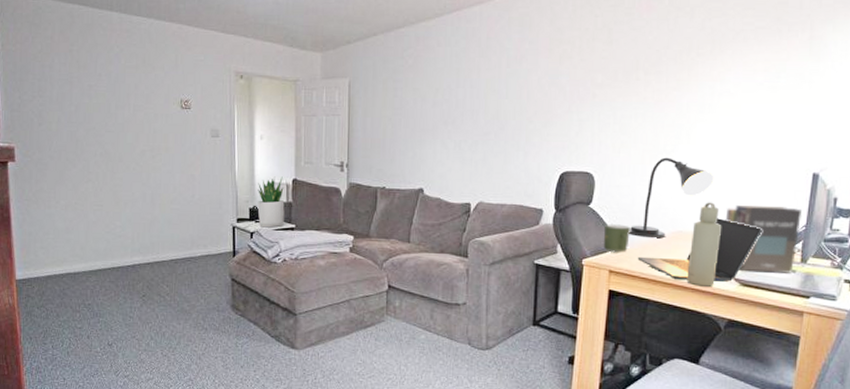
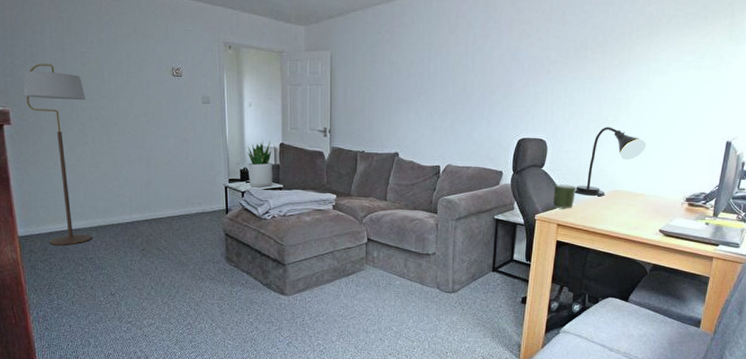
floor lamp: none [29,98,92,290] -> present [23,63,92,245]
laptop: present [637,218,762,282] -> none [581,179,684,233]
bottle: present [686,202,722,287] -> none [621,165,652,237]
books: present [725,205,801,273] -> none [654,168,716,226]

